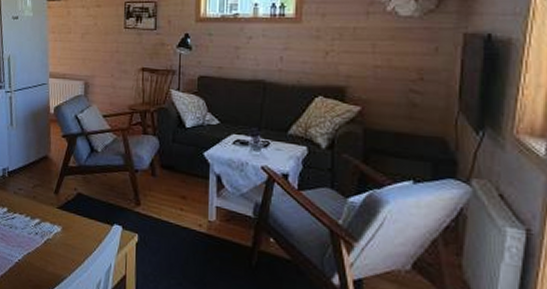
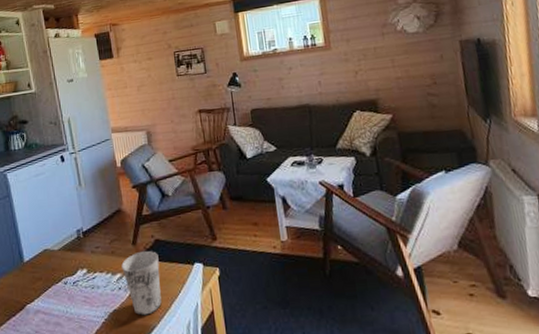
cup: none [41,202,79,266] -> present [121,251,162,316]

